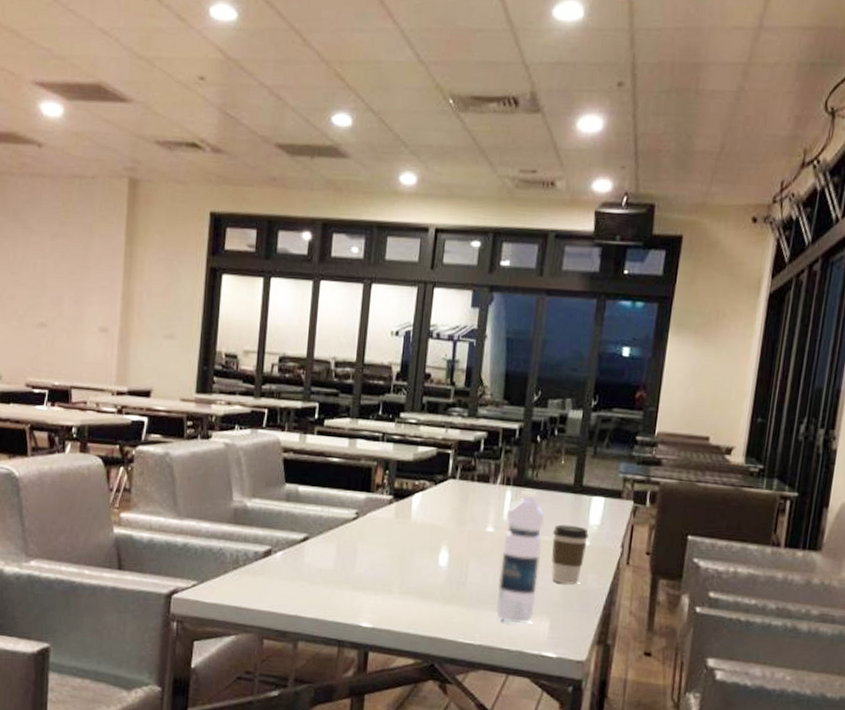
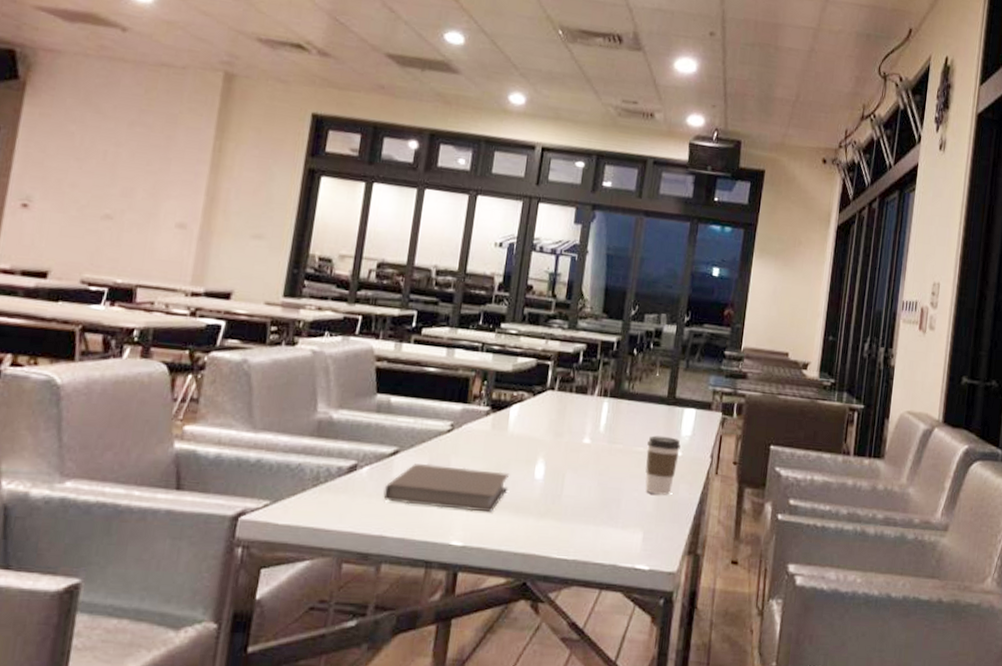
notebook: none [296,549,414,597] -> present [383,463,509,513]
water bottle: present [495,490,545,623] -> none [590,402,640,536]

